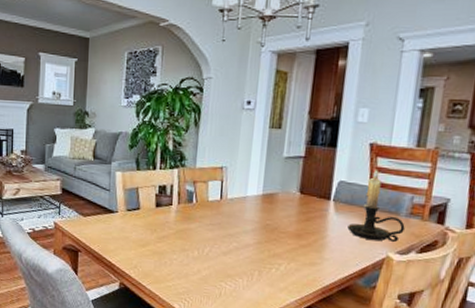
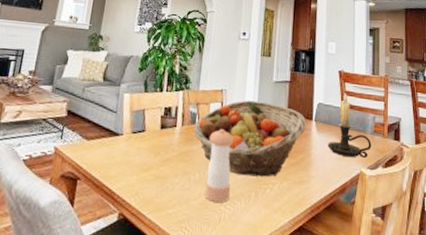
fruit basket: none [190,178,322,257] -> present [193,100,306,177]
pepper shaker: none [204,208,235,279] -> present [205,129,234,202]

